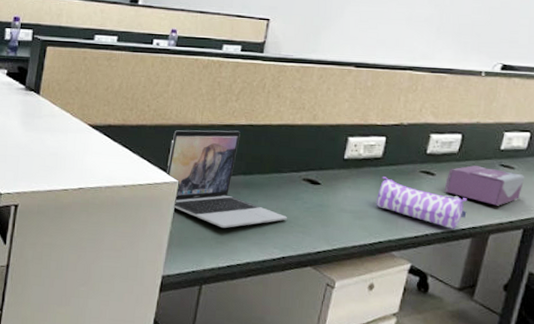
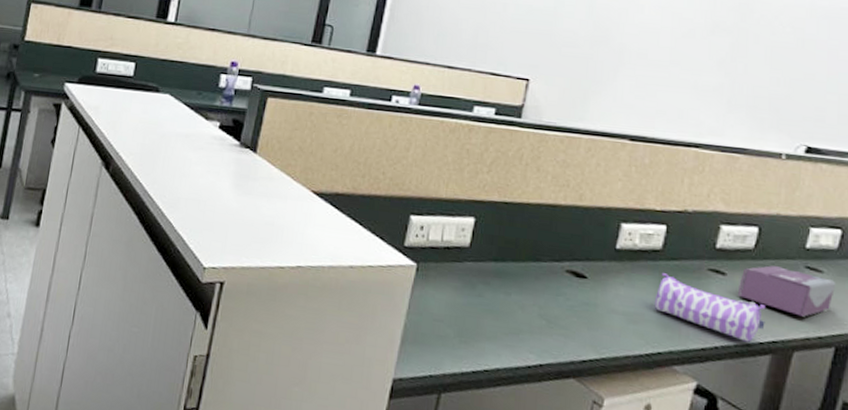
laptop: present [167,130,287,228] -> none [402,203,546,325]

